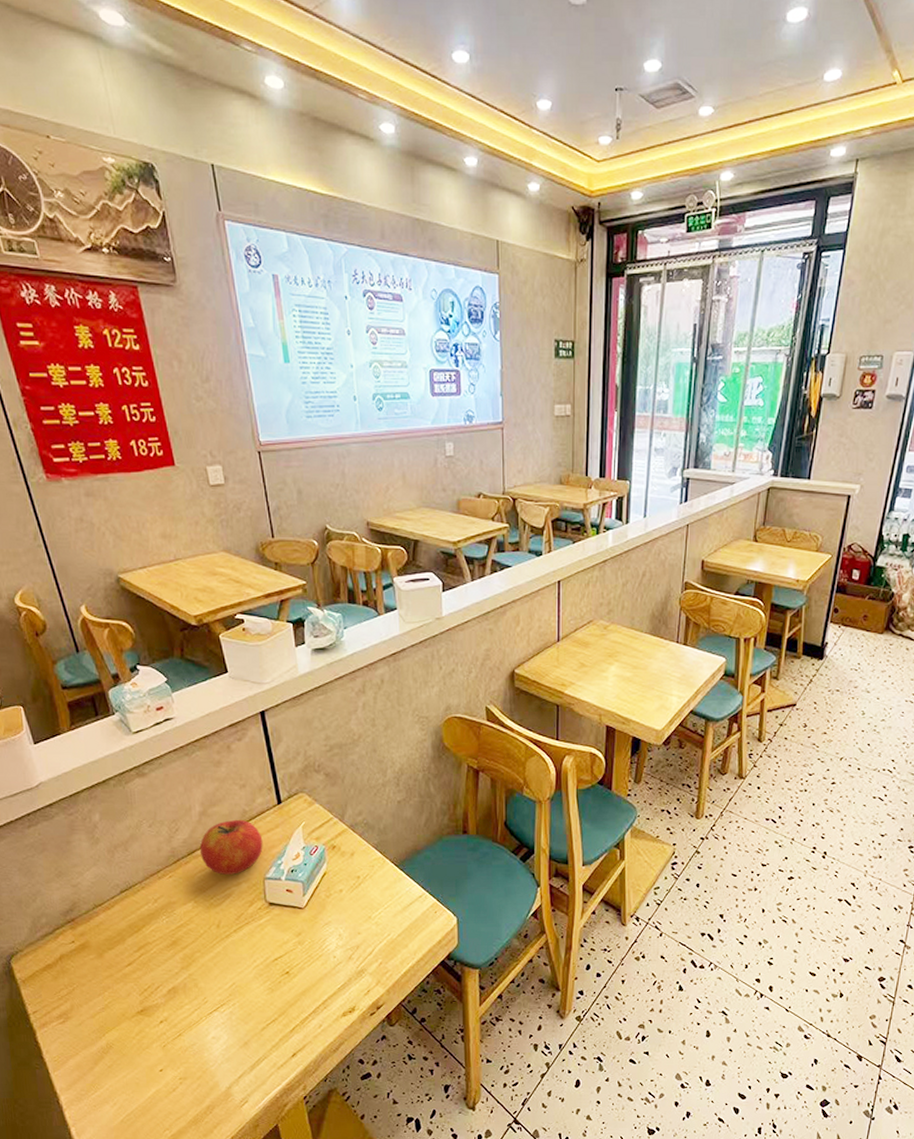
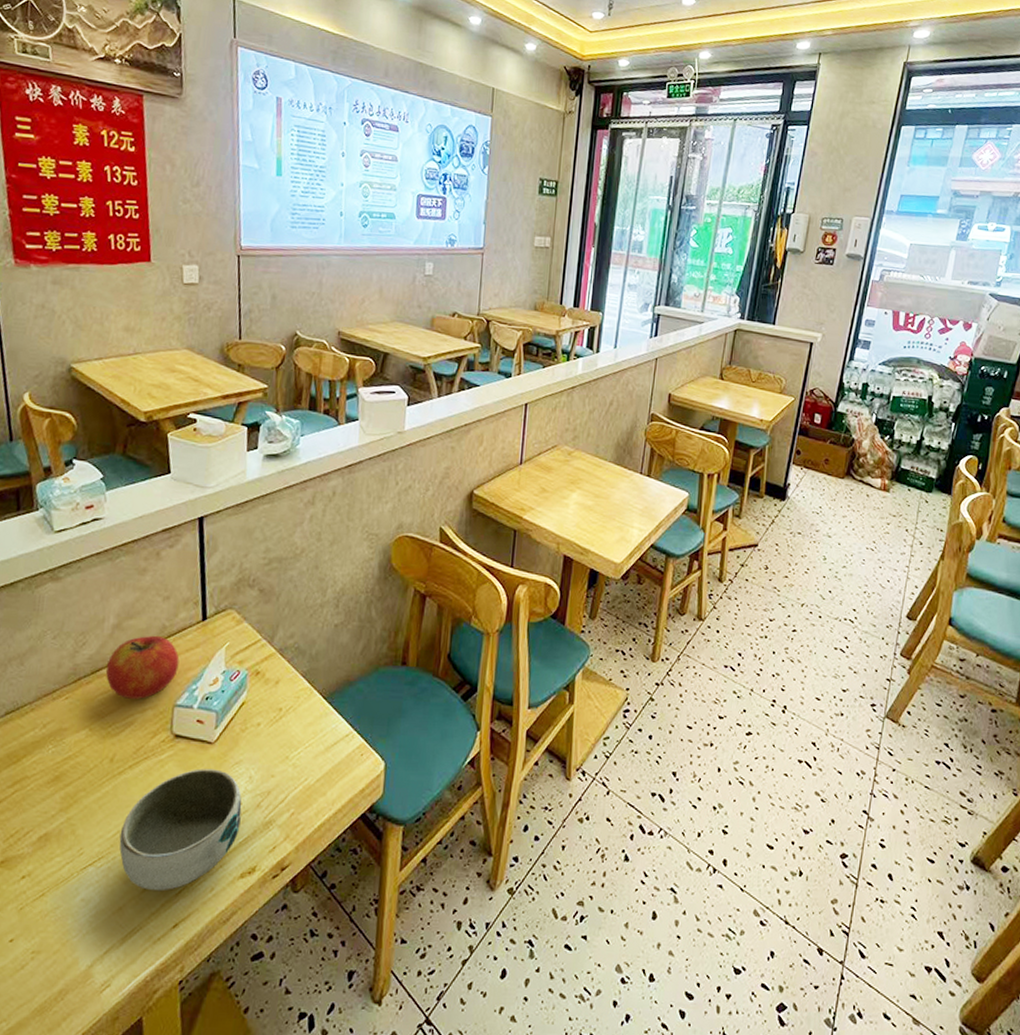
bowl: none [235,930,337,1029] -> present [119,769,242,892]

